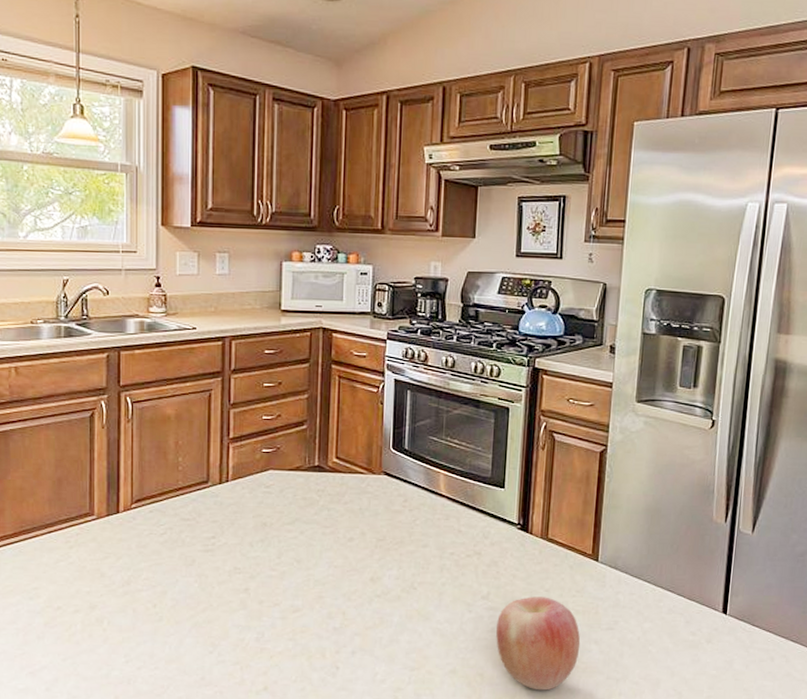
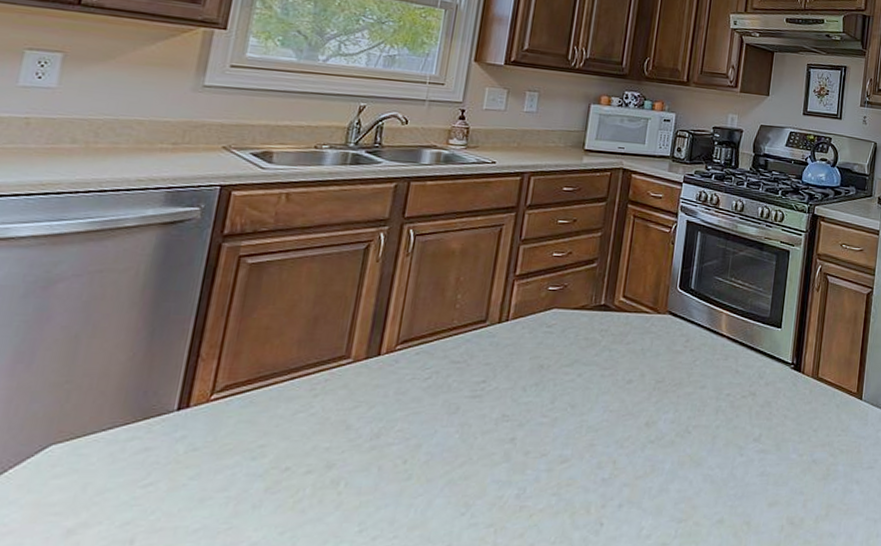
apple: present [496,596,581,691] -> none [764,437,844,537]

